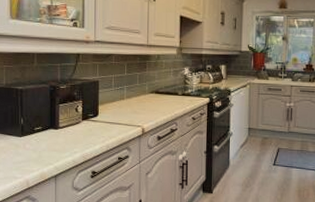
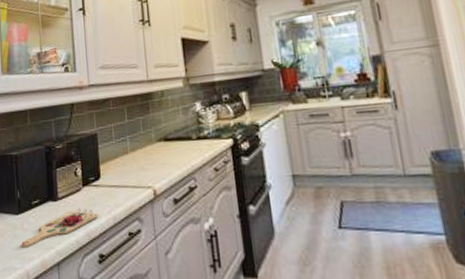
cutting board: none [22,136,94,163] -> present [21,208,99,247]

